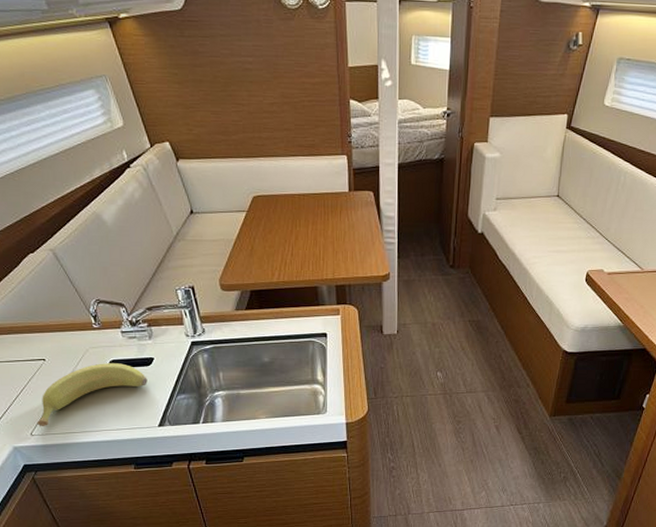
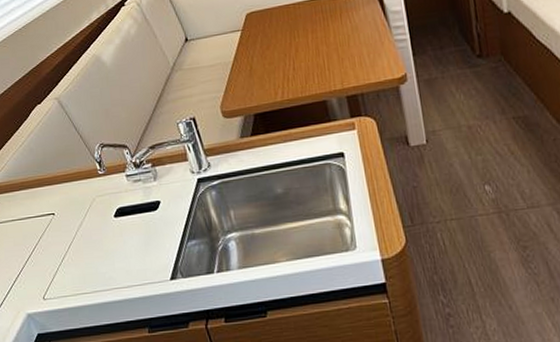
banana: present [37,363,148,426] -> none [48,210,156,289]

